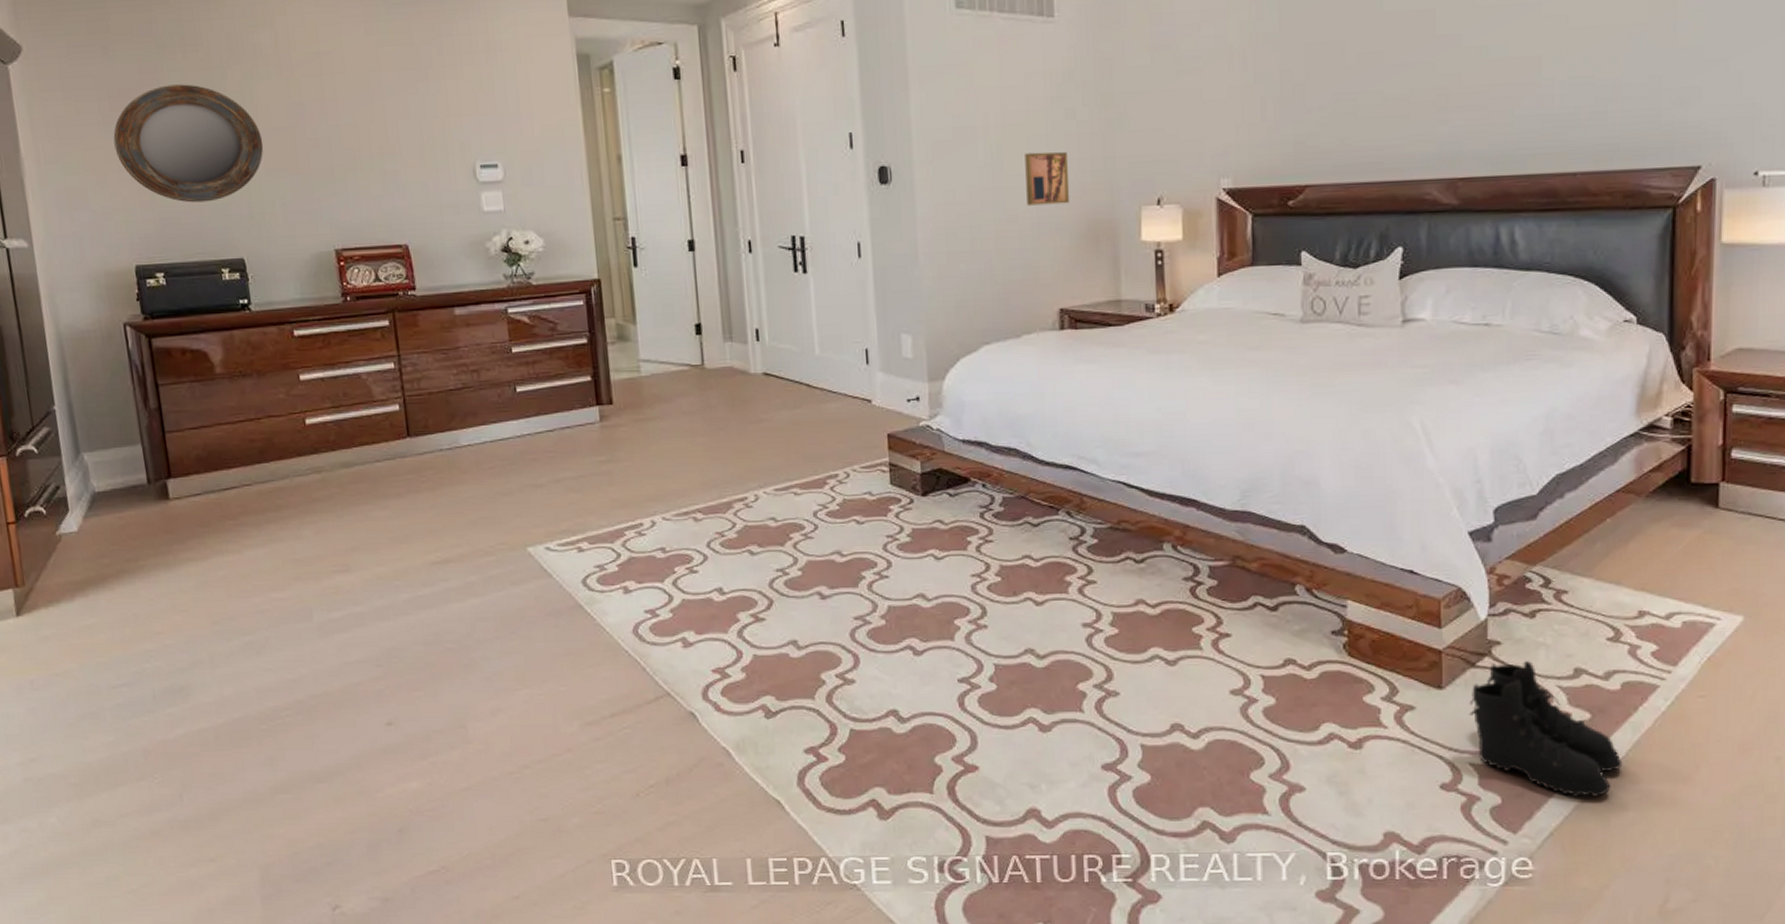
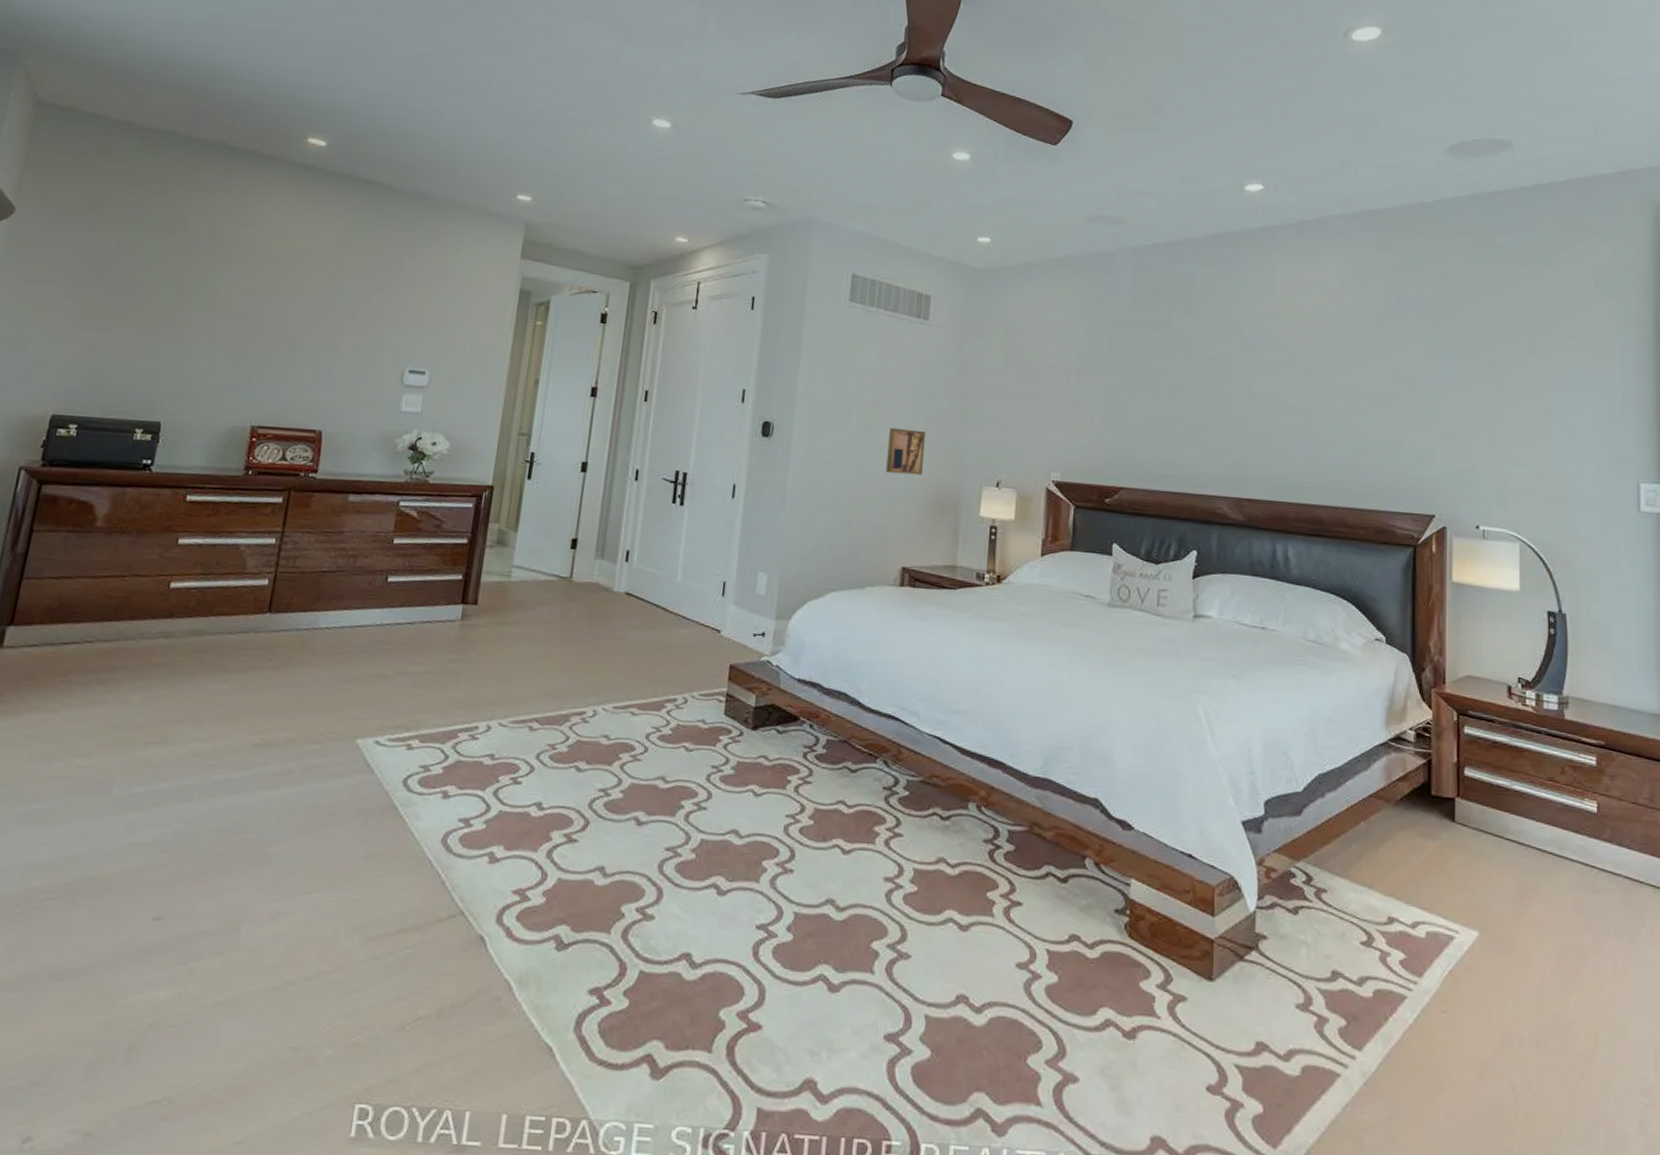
home mirror: present [113,84,264,203] -> none [70,260,215,367]
boots: present [1469,661,1623,797] -> none [1236,958,1375,1113]

